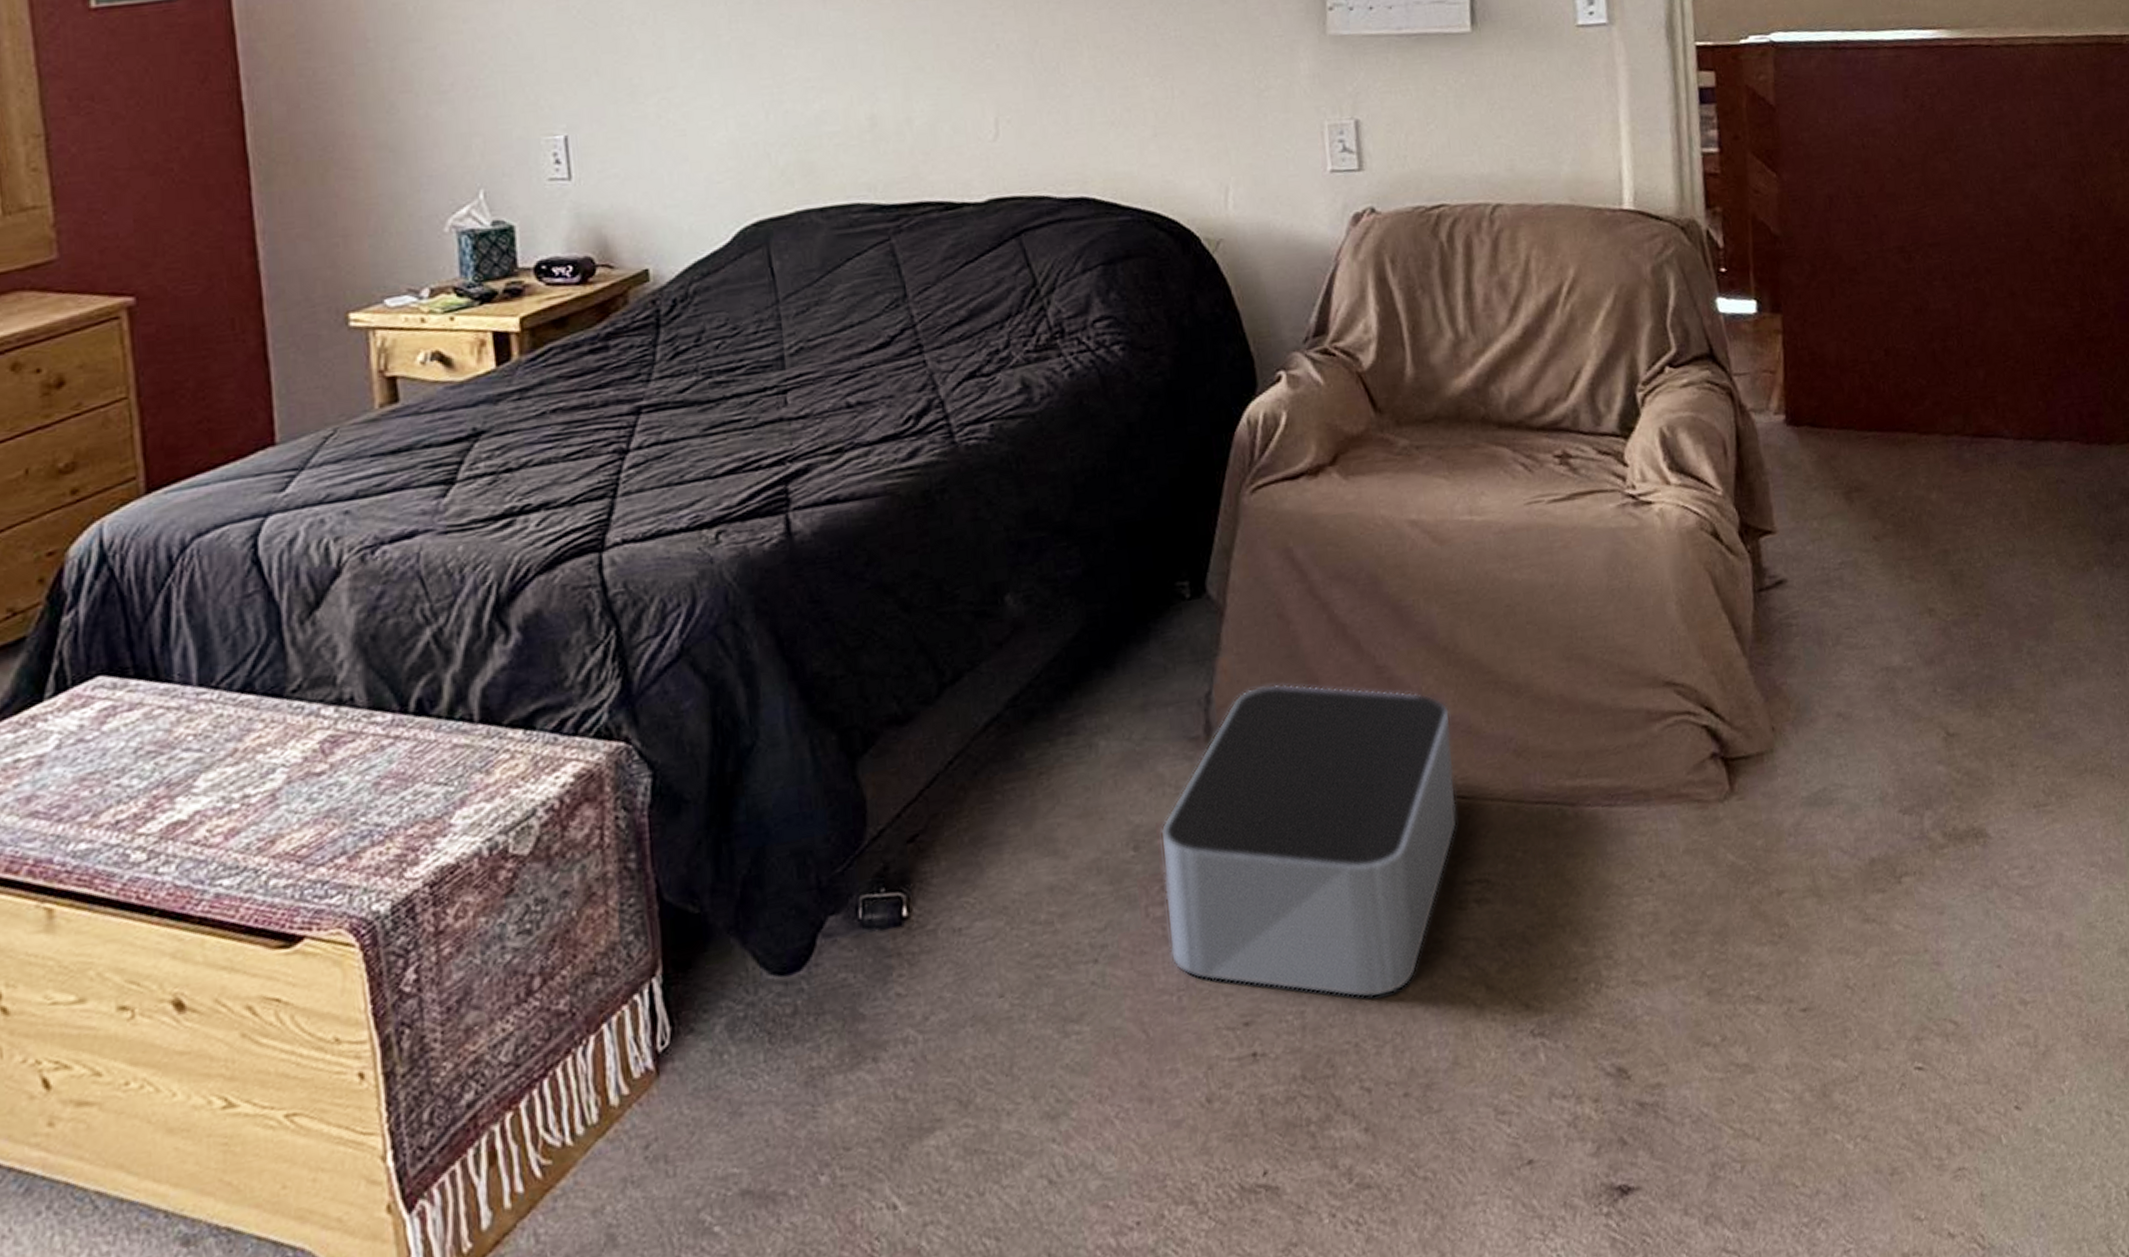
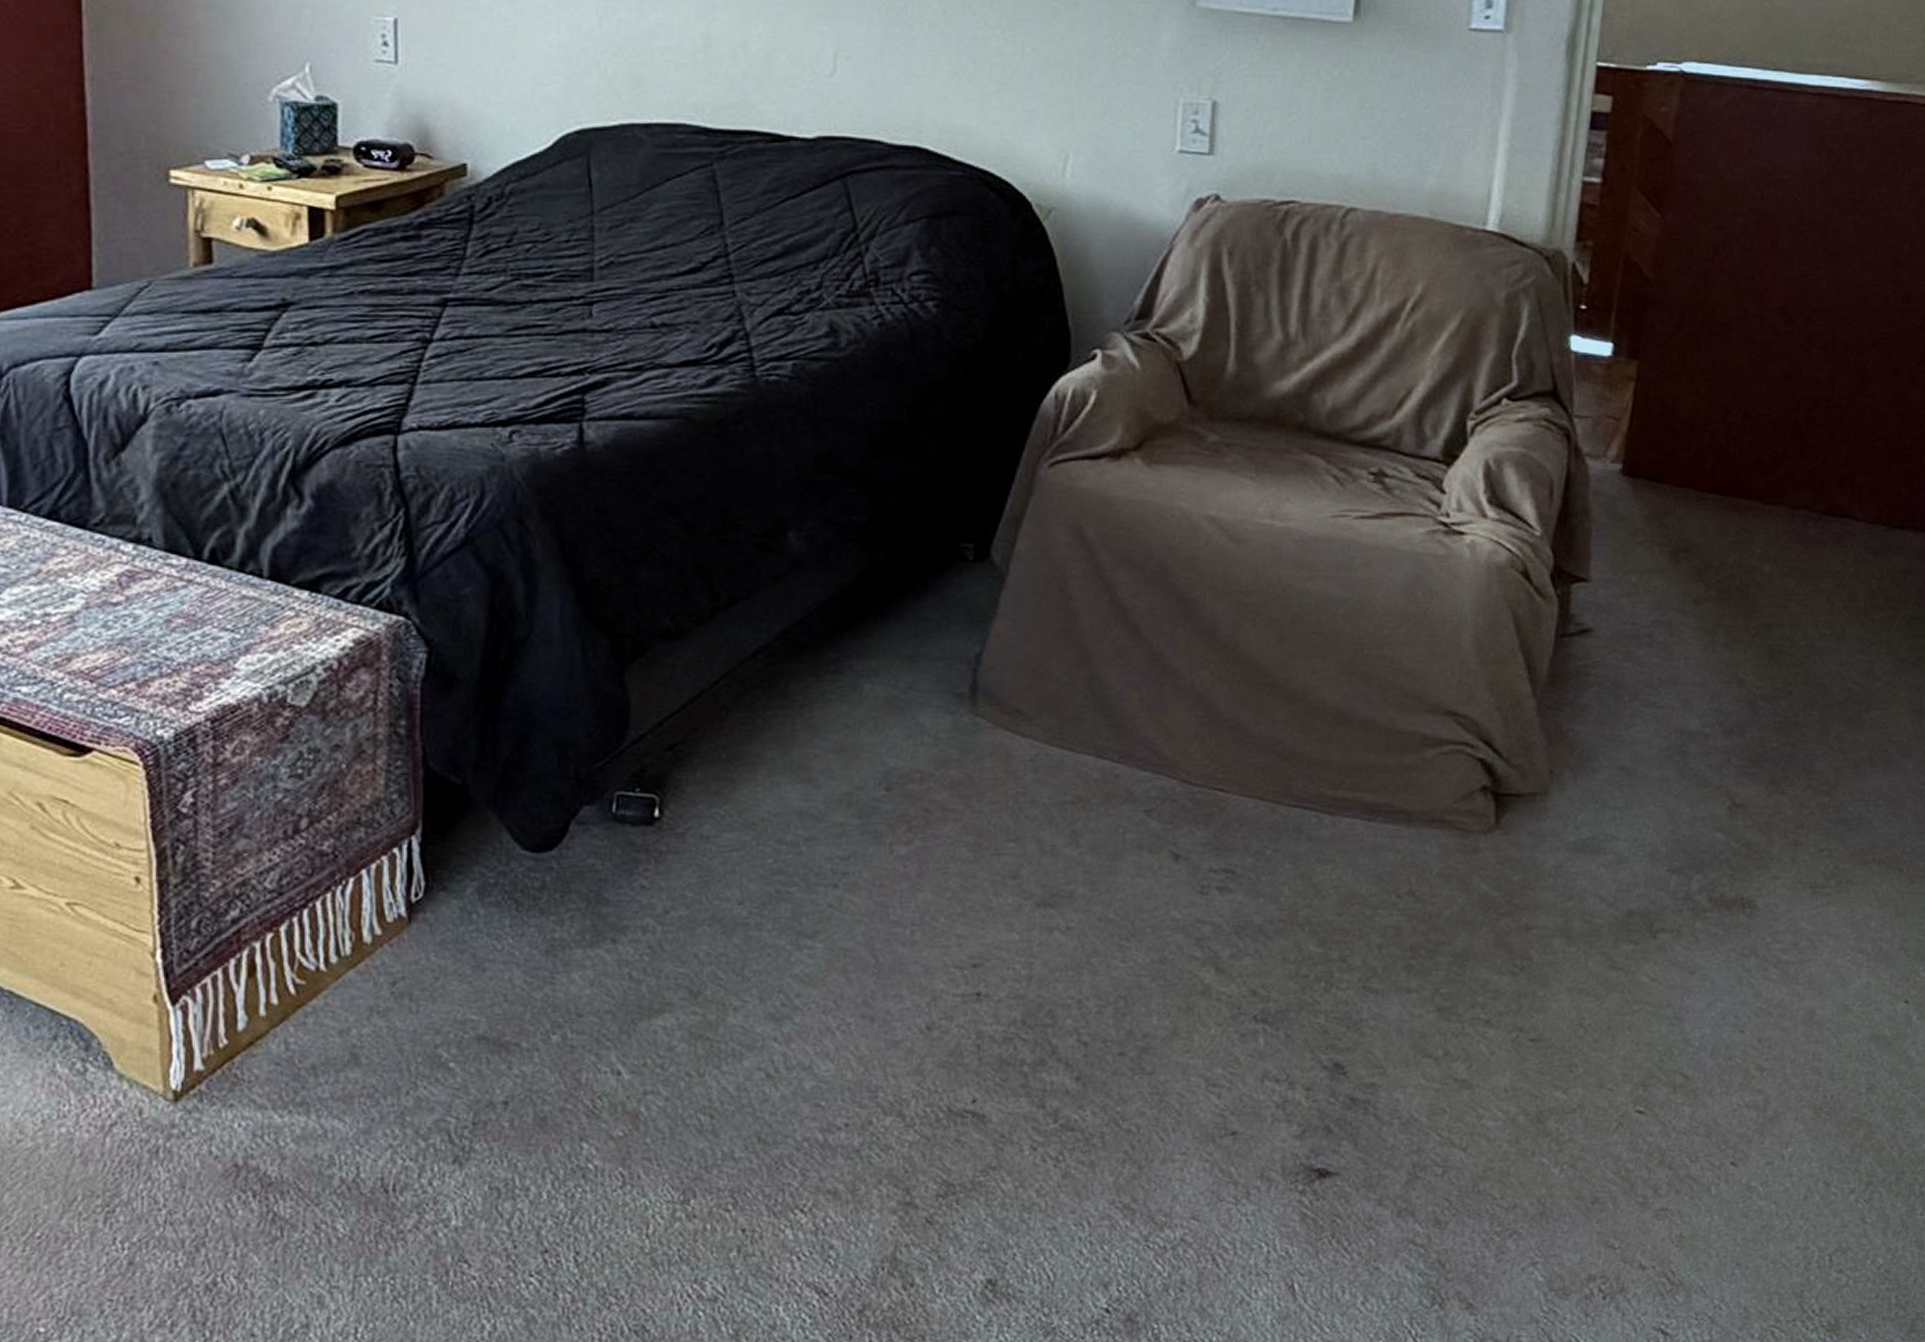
storage bin: present [1161,683,1458,998] -> none [909,654,1221,962]

